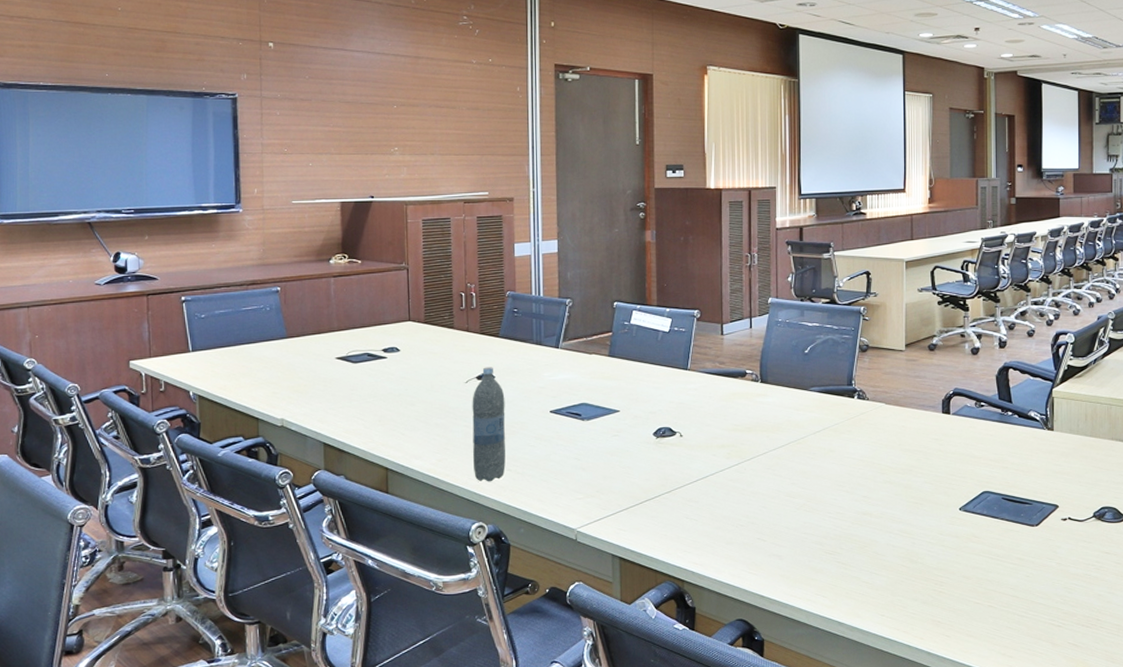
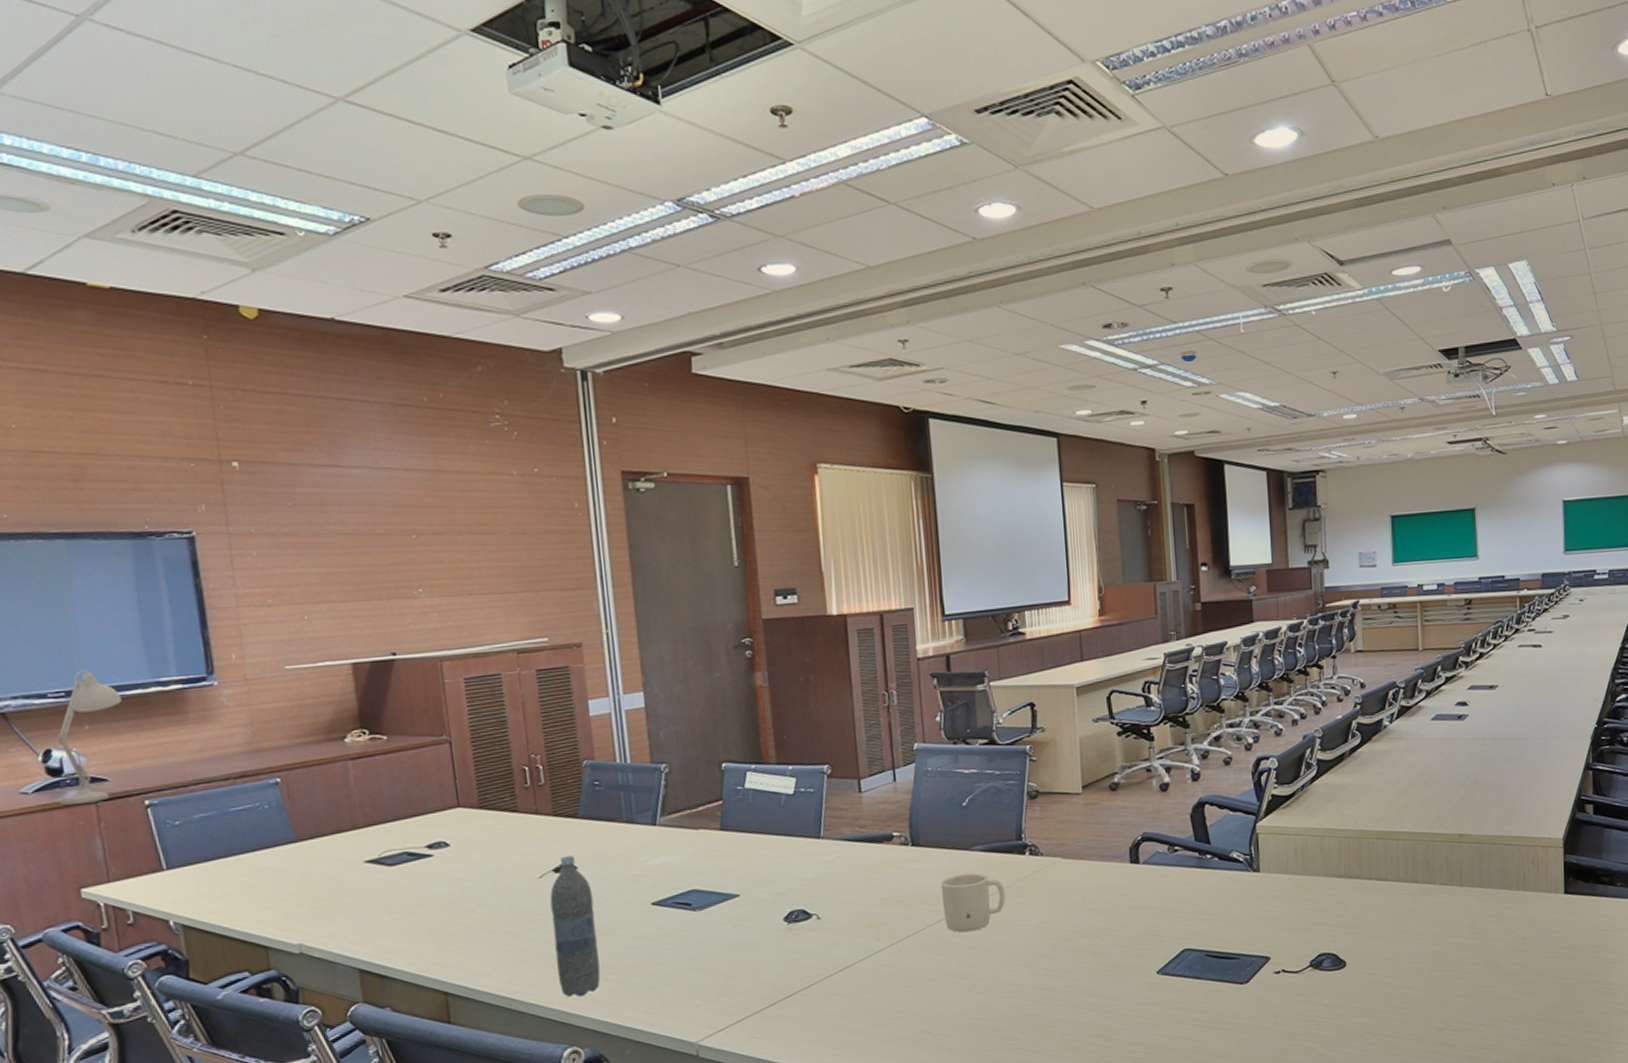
desk lamp: none [122,194,174,297] -> present [58,669,122,806]
mug: none [782,409,835,459] -> present [940,873,1005,933]

